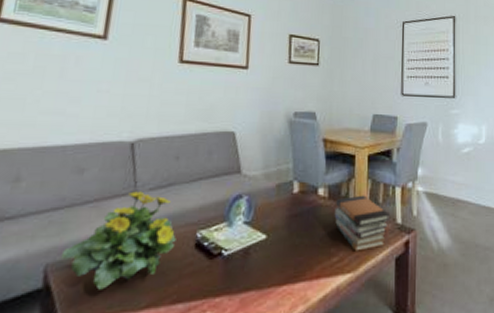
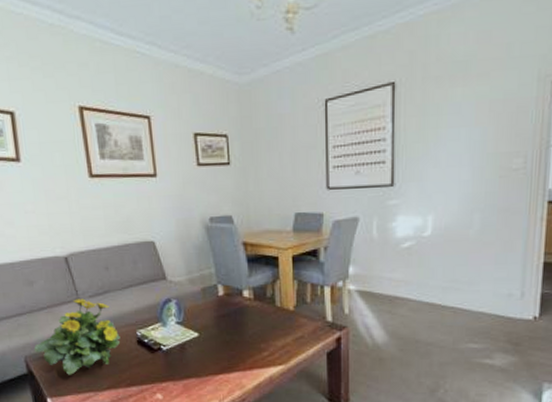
book stack: present [334,195,390,251] -> none [261,295,319,347]

